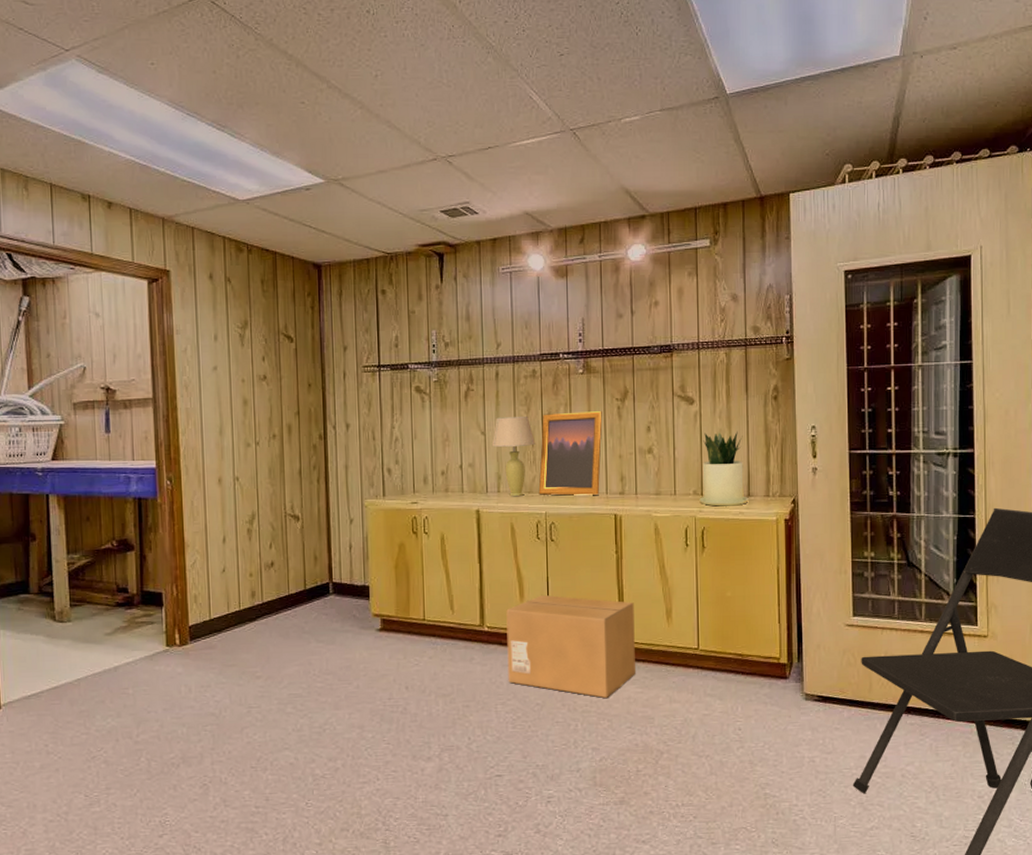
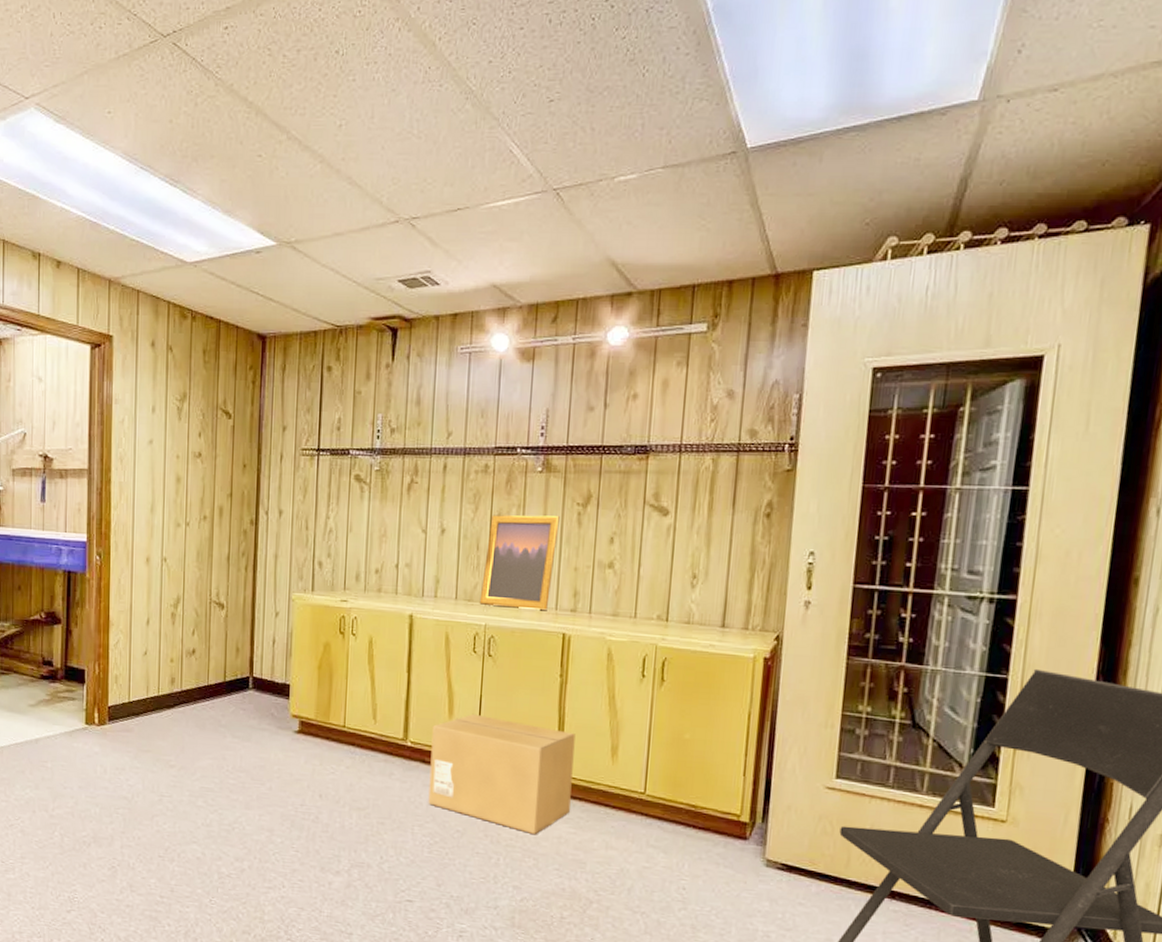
table lamp: present [491,417,536,496] -> none [432,515,481,603]
planter: present [699,431,749,507] -> none [663,549,723,637]

